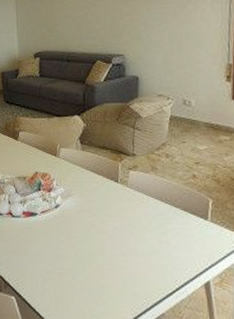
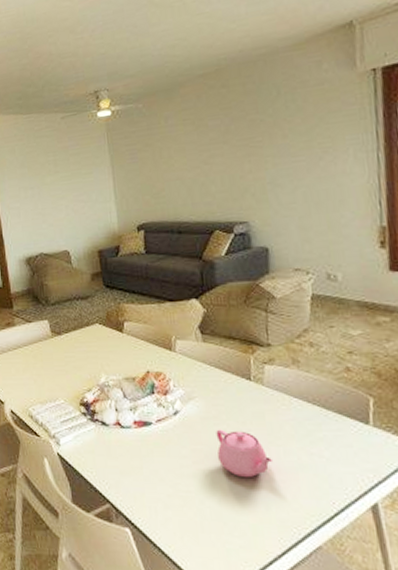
teapot: none [88,220,132,259] -> present [216,429,274,477]

